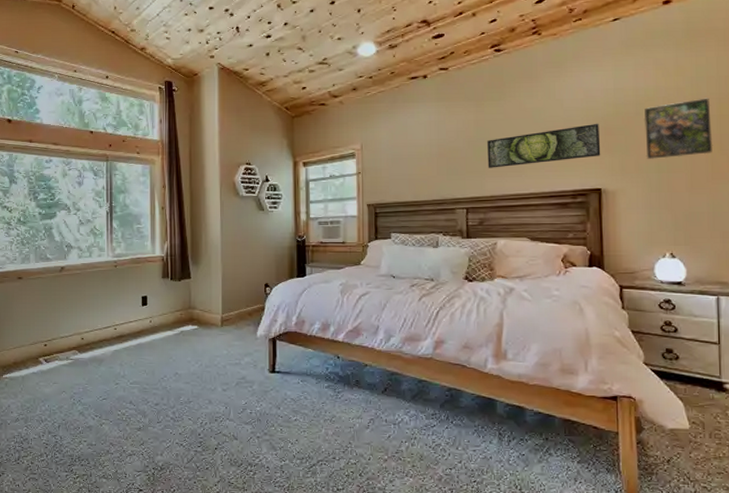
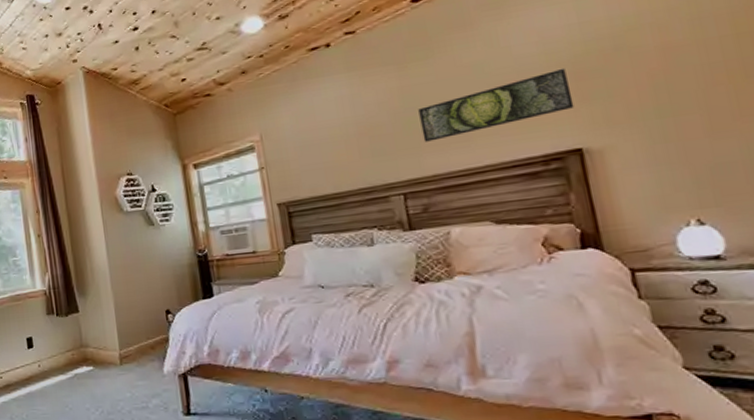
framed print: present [644,98,713,159] -> none [626,14,734,103]

